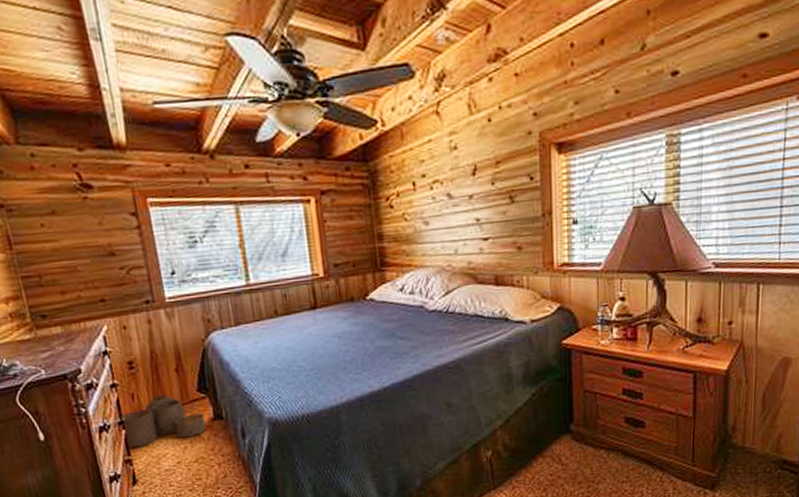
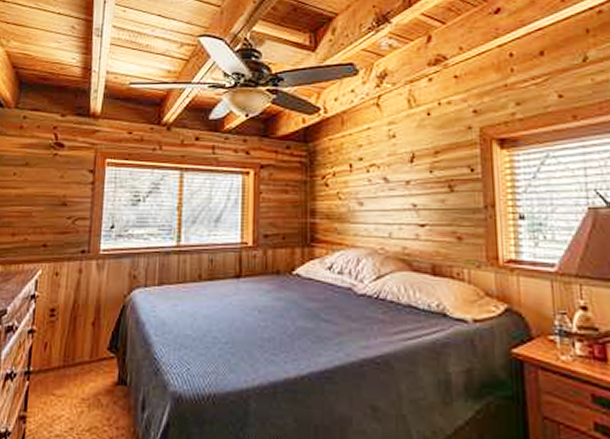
woven basket: present [120,394,207,448] -> none [28,348,109,403]

